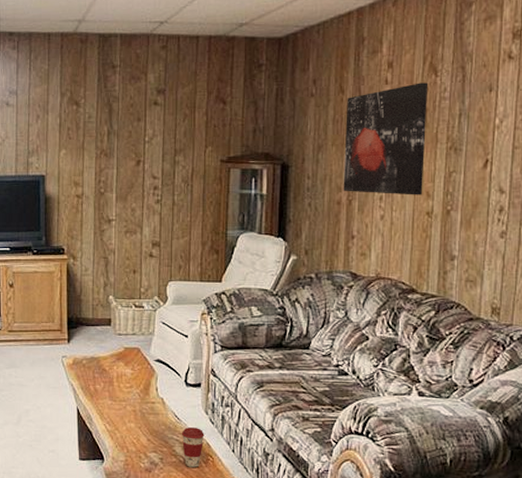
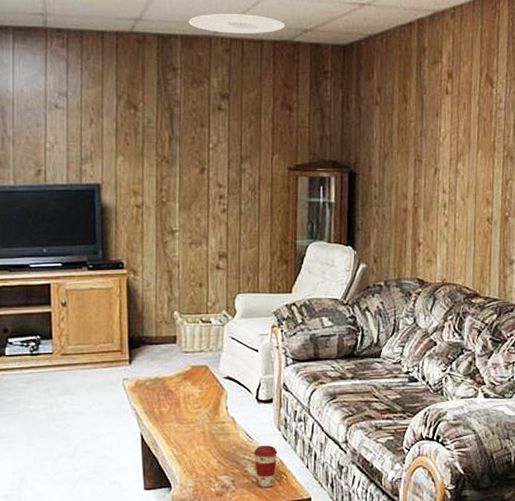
ceiling light: none [128,11,221,31] -> present [189,13,285,33]
wall art: present [343,82,429,195] -> none [408,93,486,203]

